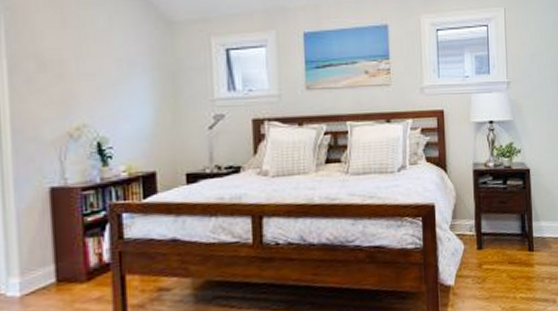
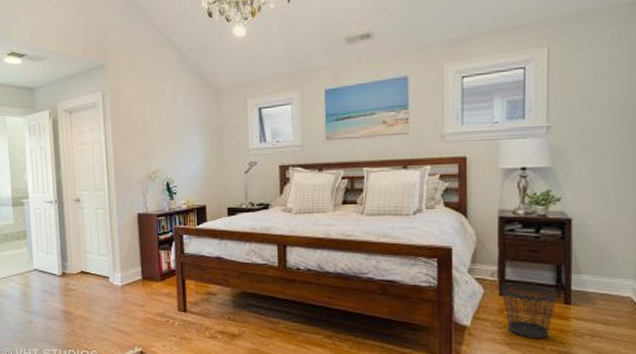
wastebasket: none [478,234,524,290] -> present [500,282,558,339]

